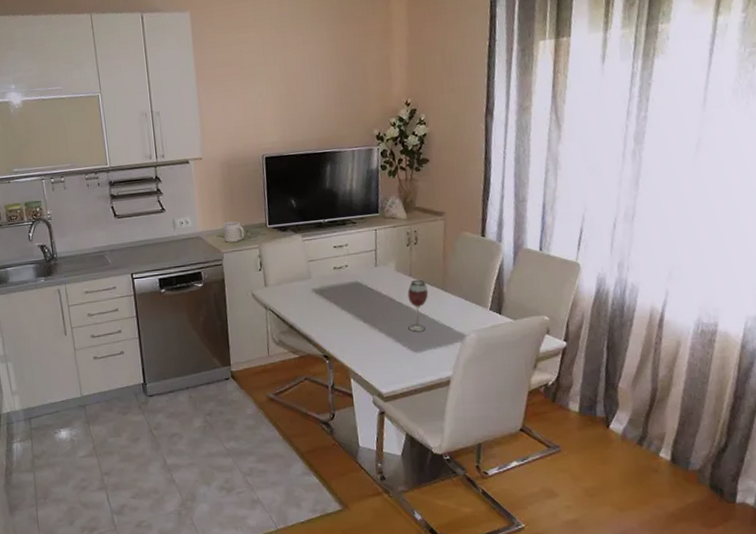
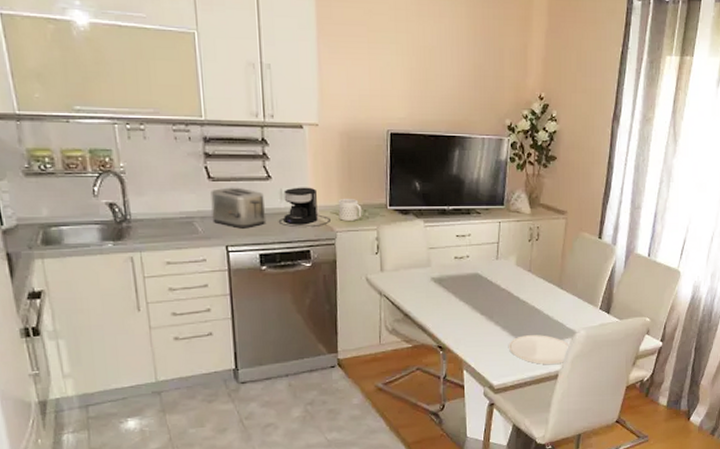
toaster: none [117,221,162,258] -> present [211,187,265,229]
coffee maker: none [173,215,217,253] -> present [278,187,330,228]
plate: none [395,340,461,371] -> present [509,335,571,365]
wineglass: present [407,279,429,332] -> none [524,275,546,327]

